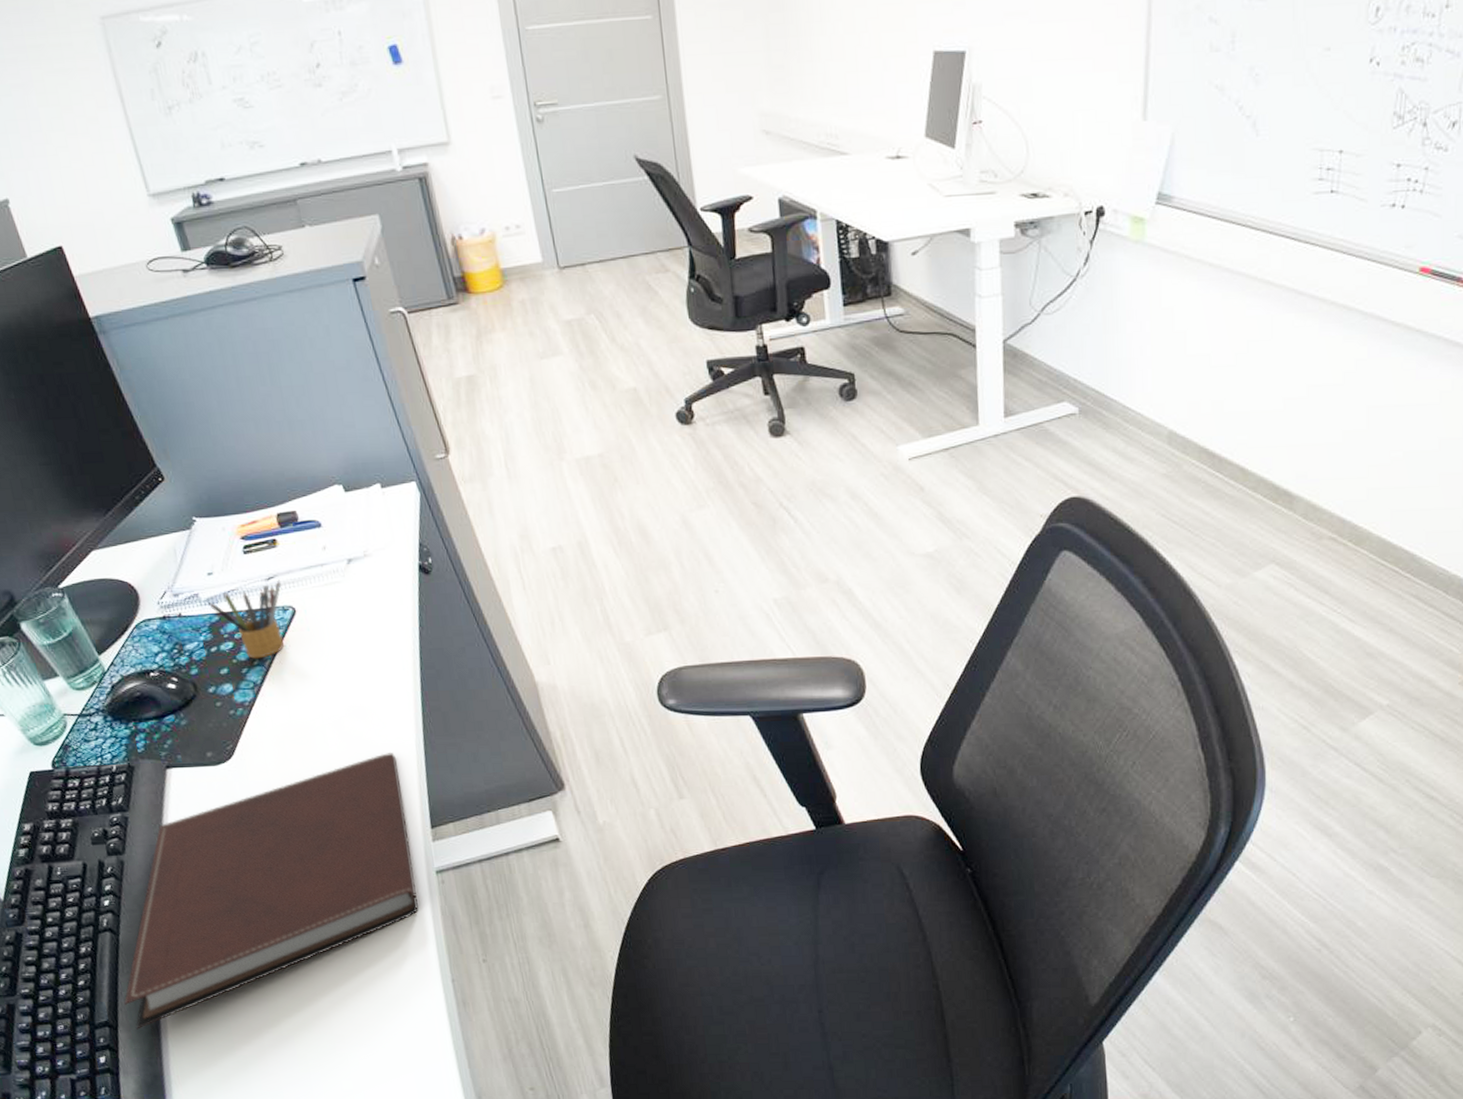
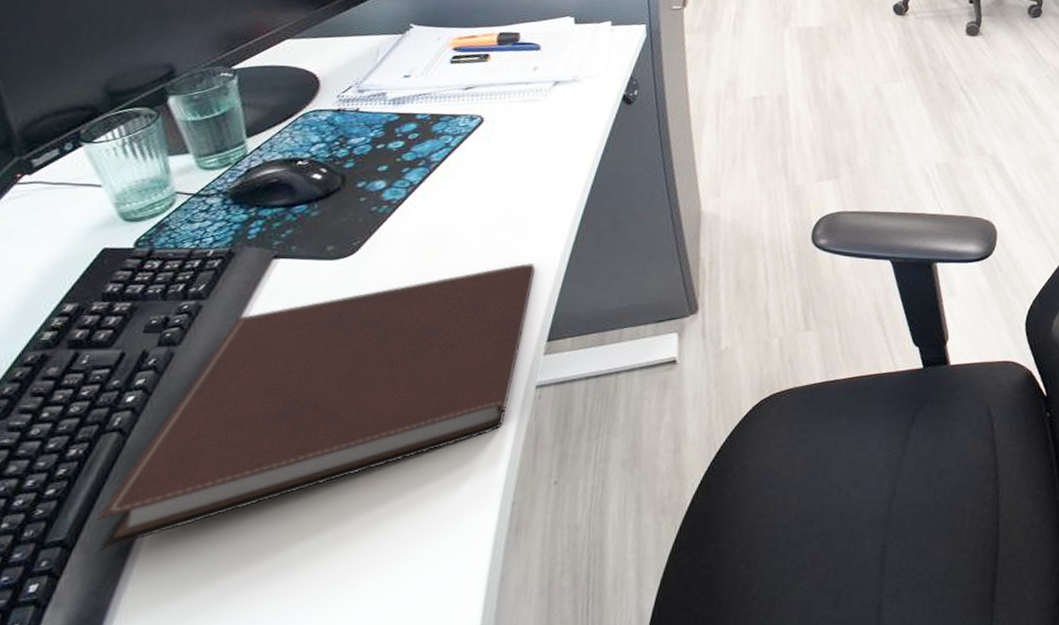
pencil box: present [208,579,285,659] -> none [393,90,478,161]

